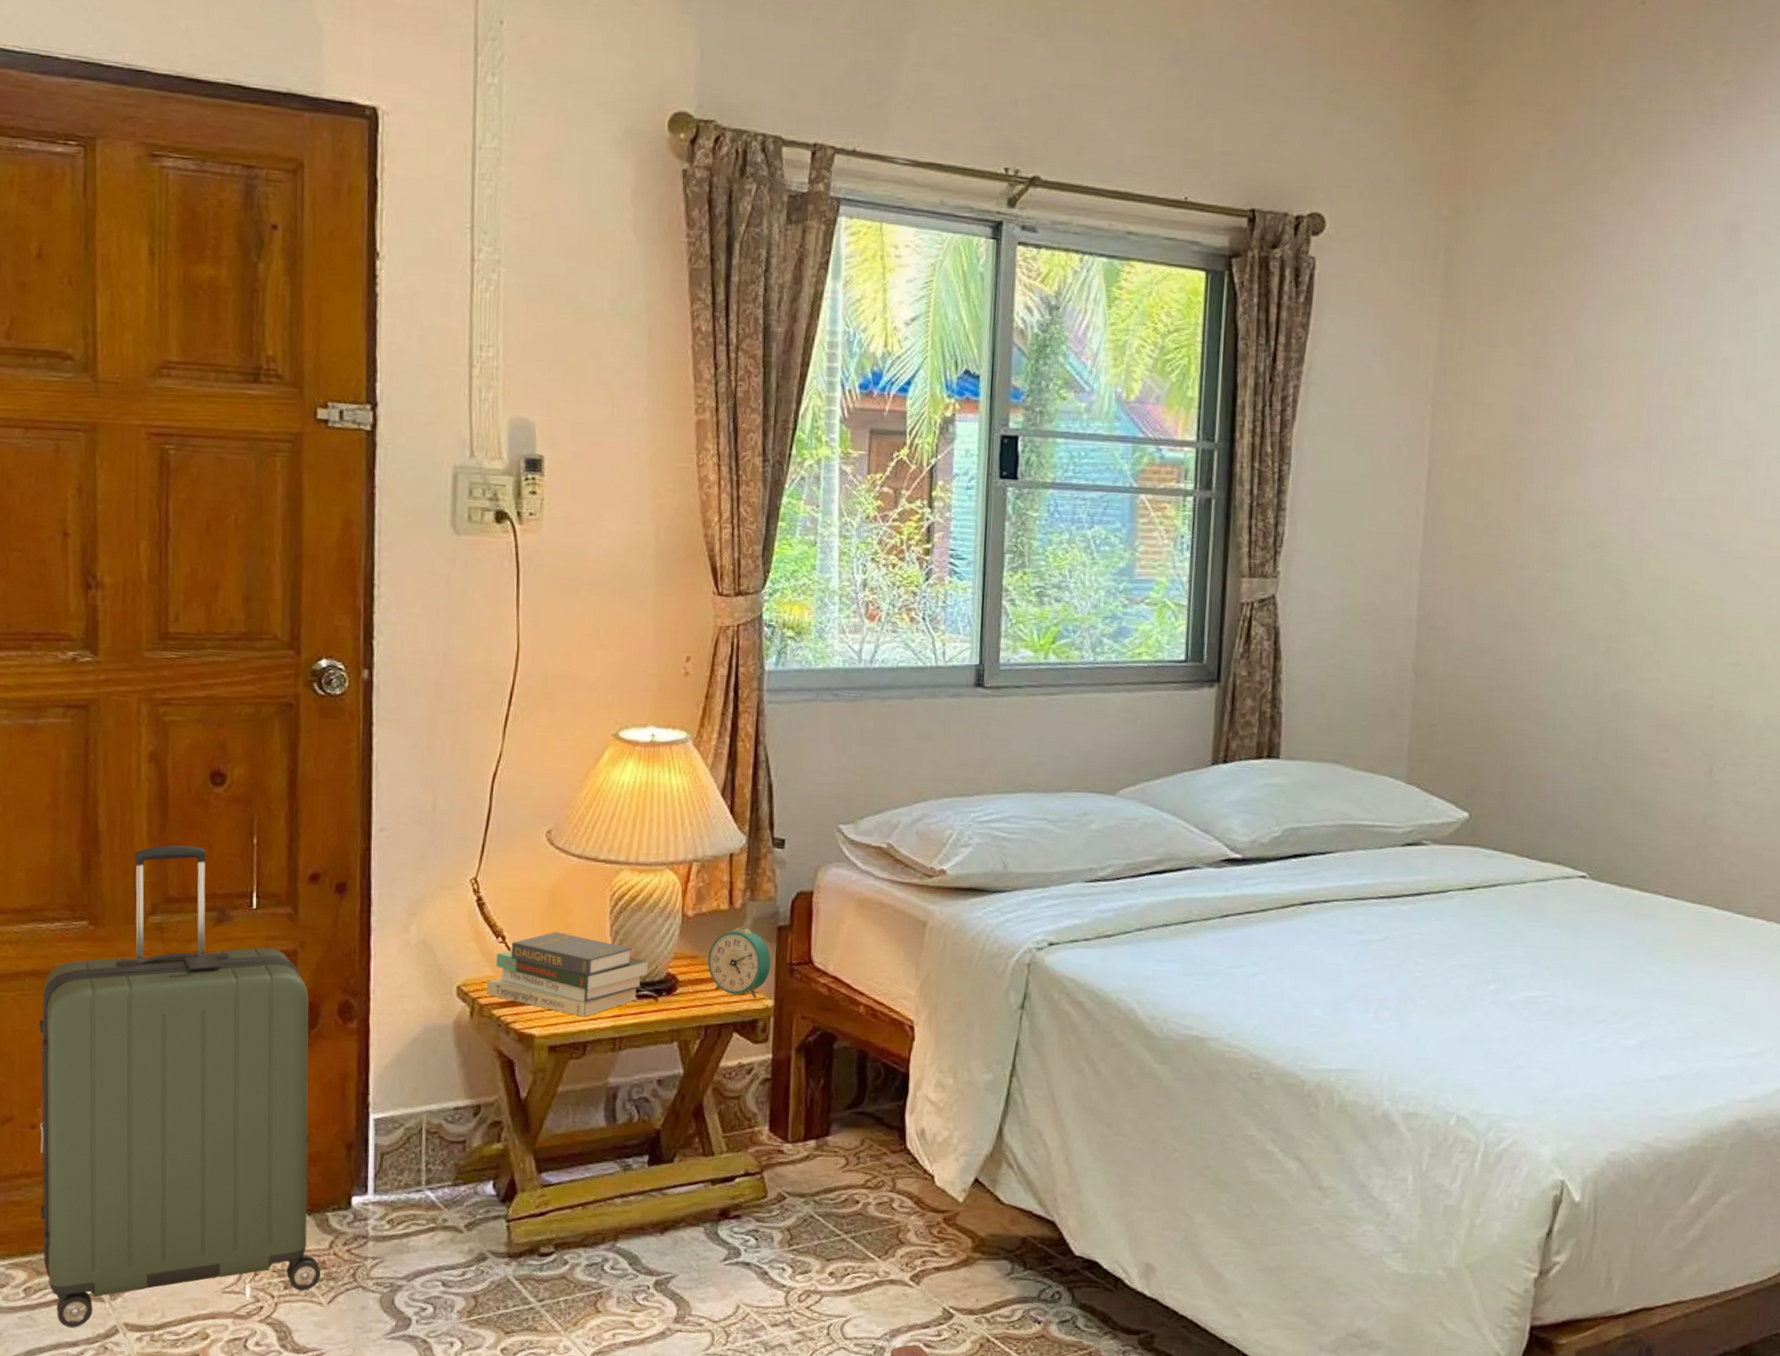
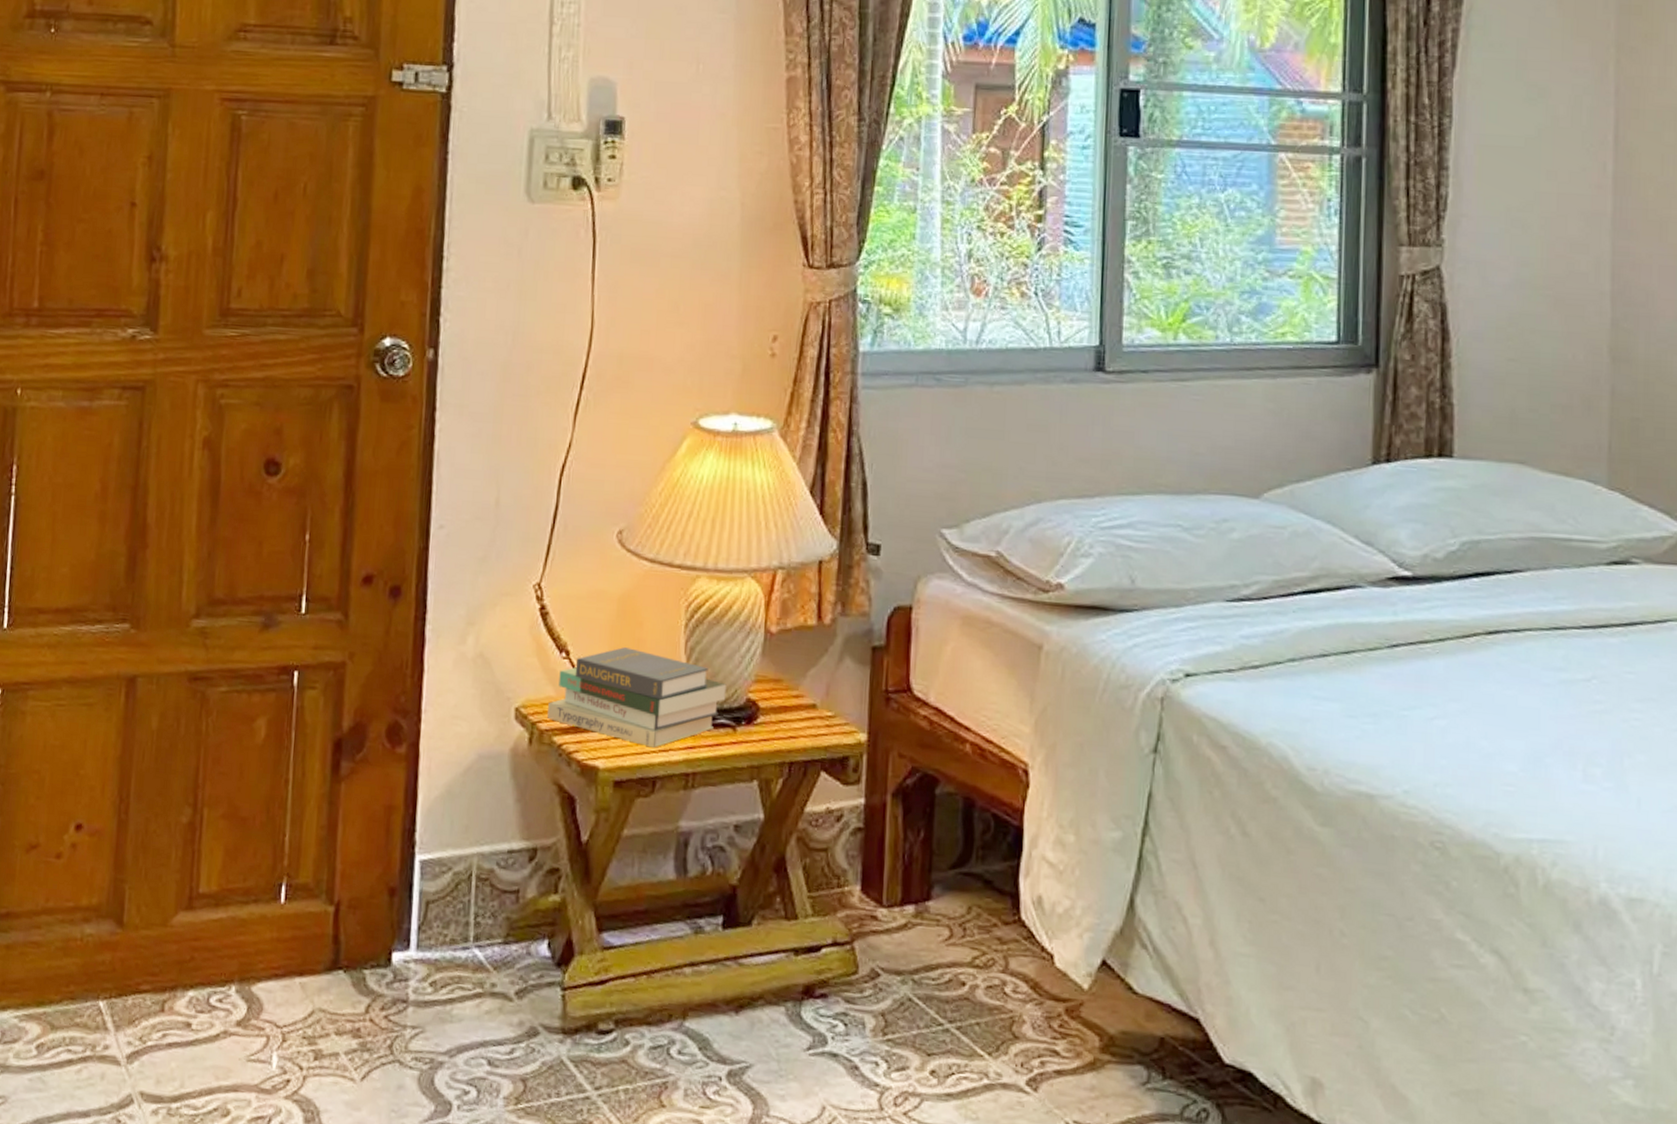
suitcase: present [39,845,322,1328] -> none [59,540,356,1095]
alarm clock: present [707,926,771,999] -> none [792,646,864,732]

